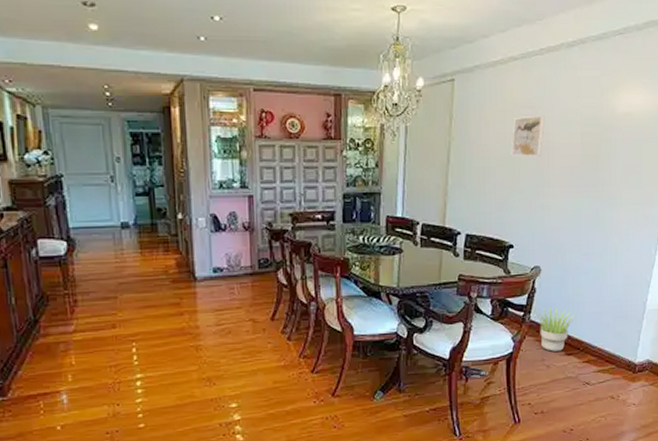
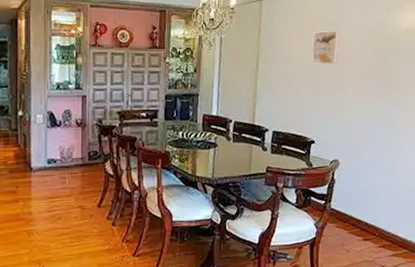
potted plant: present [534,307,577,352] -> none [334,196,372,237]

